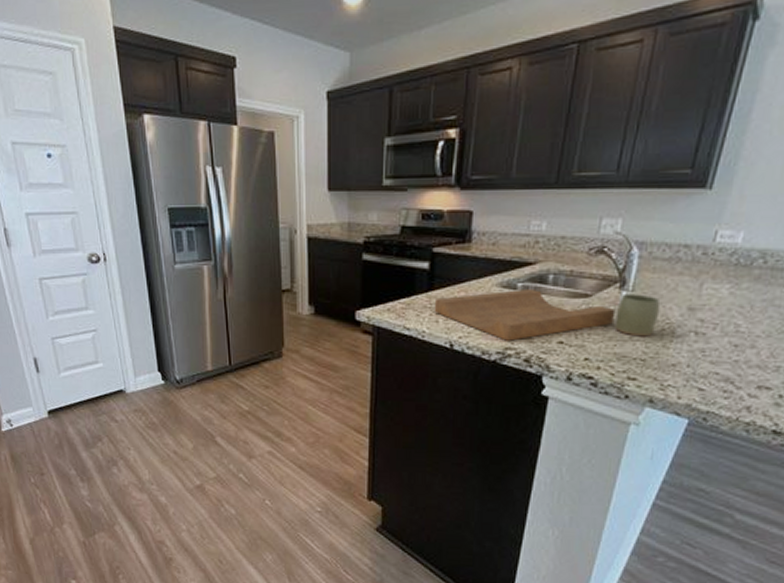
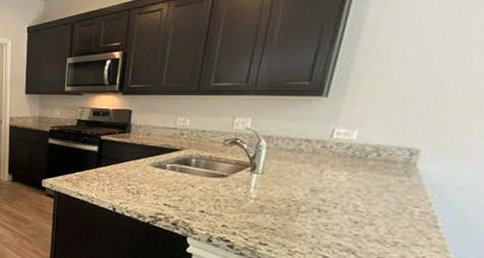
cutting board: present [434,288,616,341] -> none [101,168,248,208]
mug: present [614,294,661,337] -> none [247,176,287,211]

